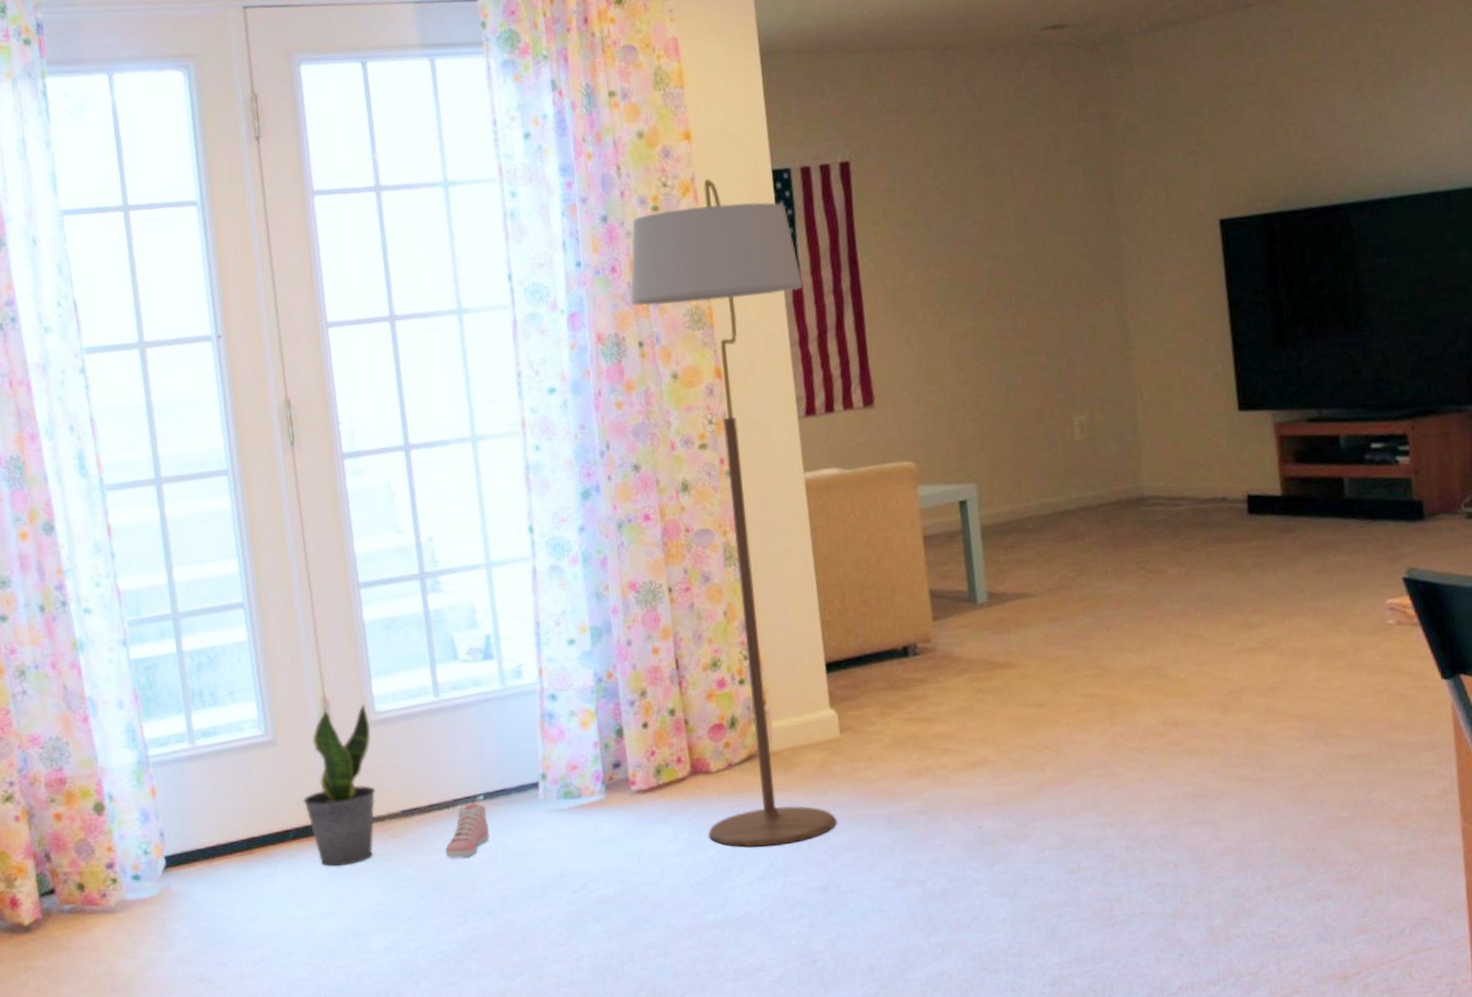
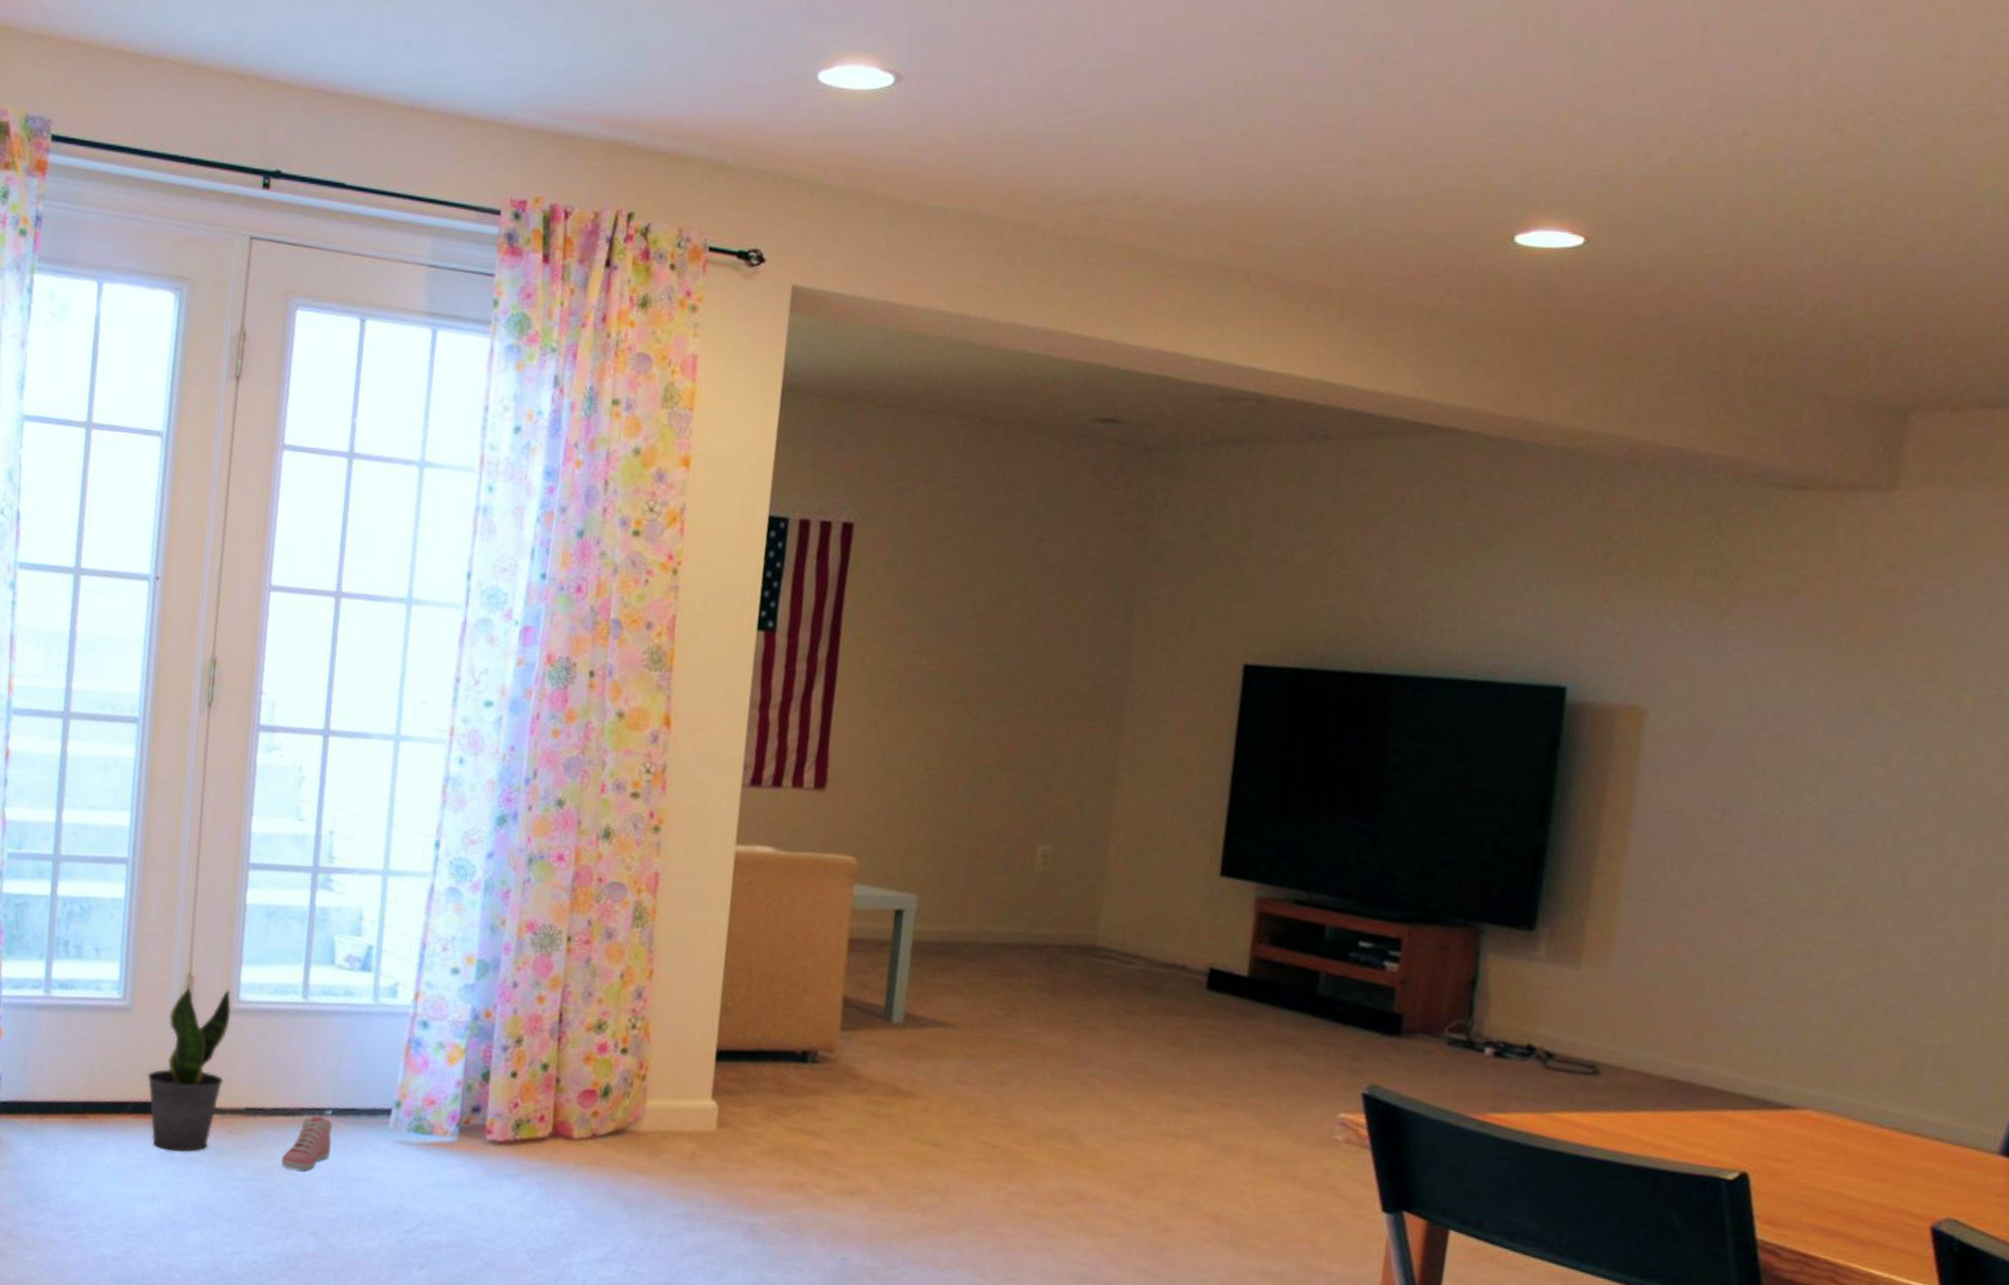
floor lamp: present [630,178,838,848] -> none [556,512,778,1232]

